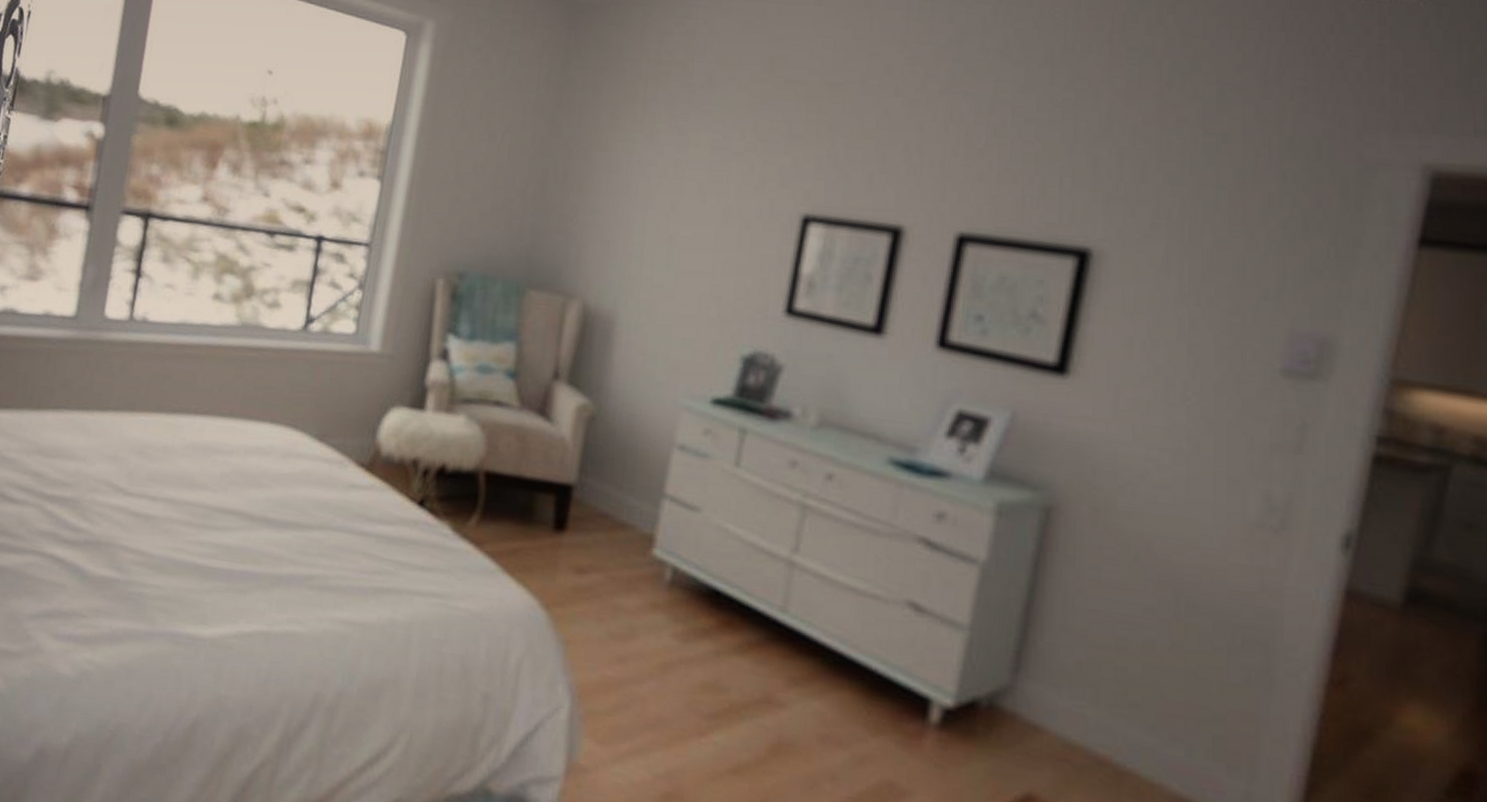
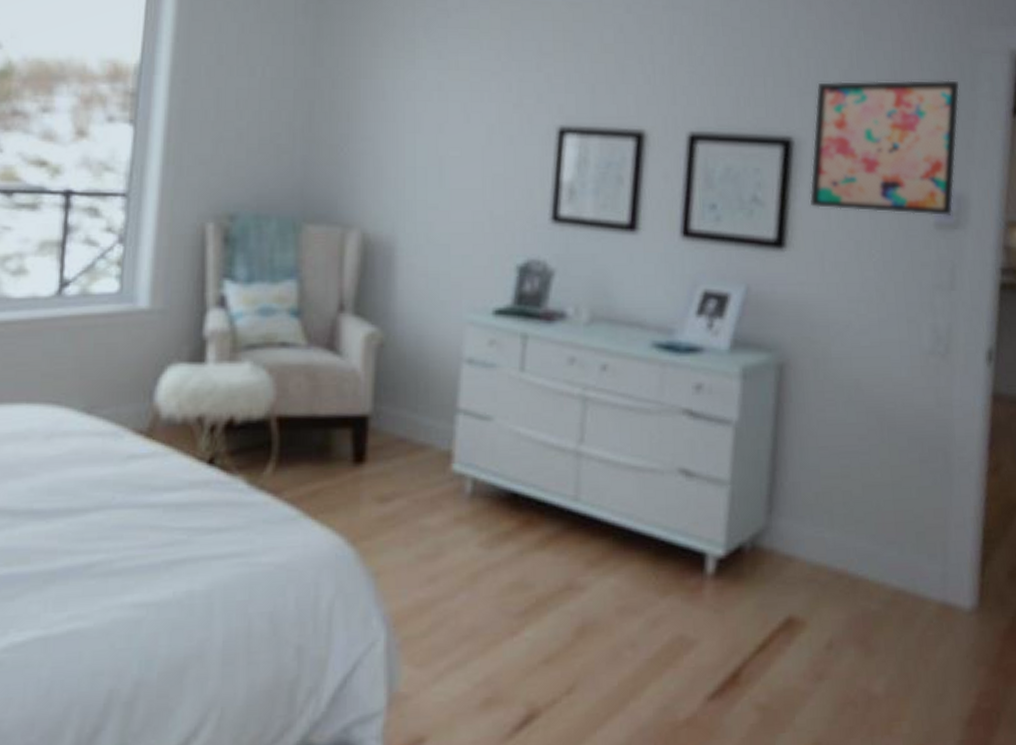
wall art: none [1106,186,1338,364] -> present [809,80,960,217]

